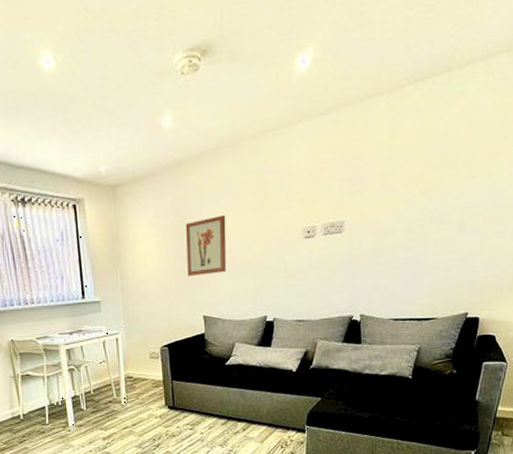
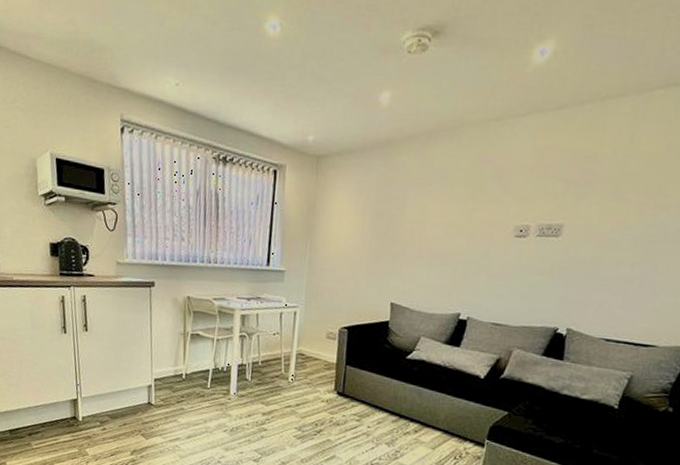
wall art: present [185,215,227,276] -> none [381,200,432,261]

